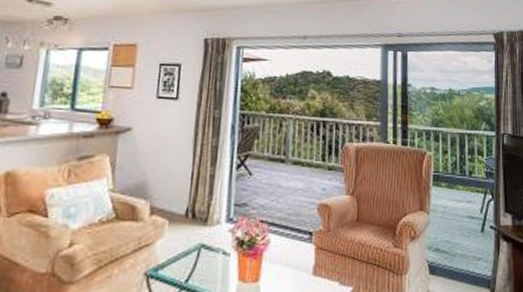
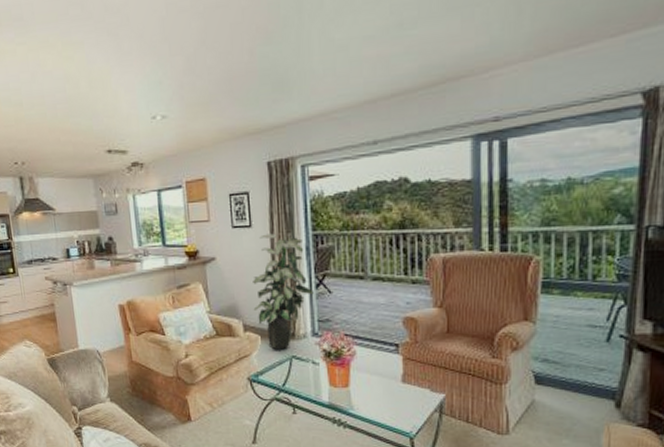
indoor plant: none [165,108,234,238] -> present [253,233,314,350]

